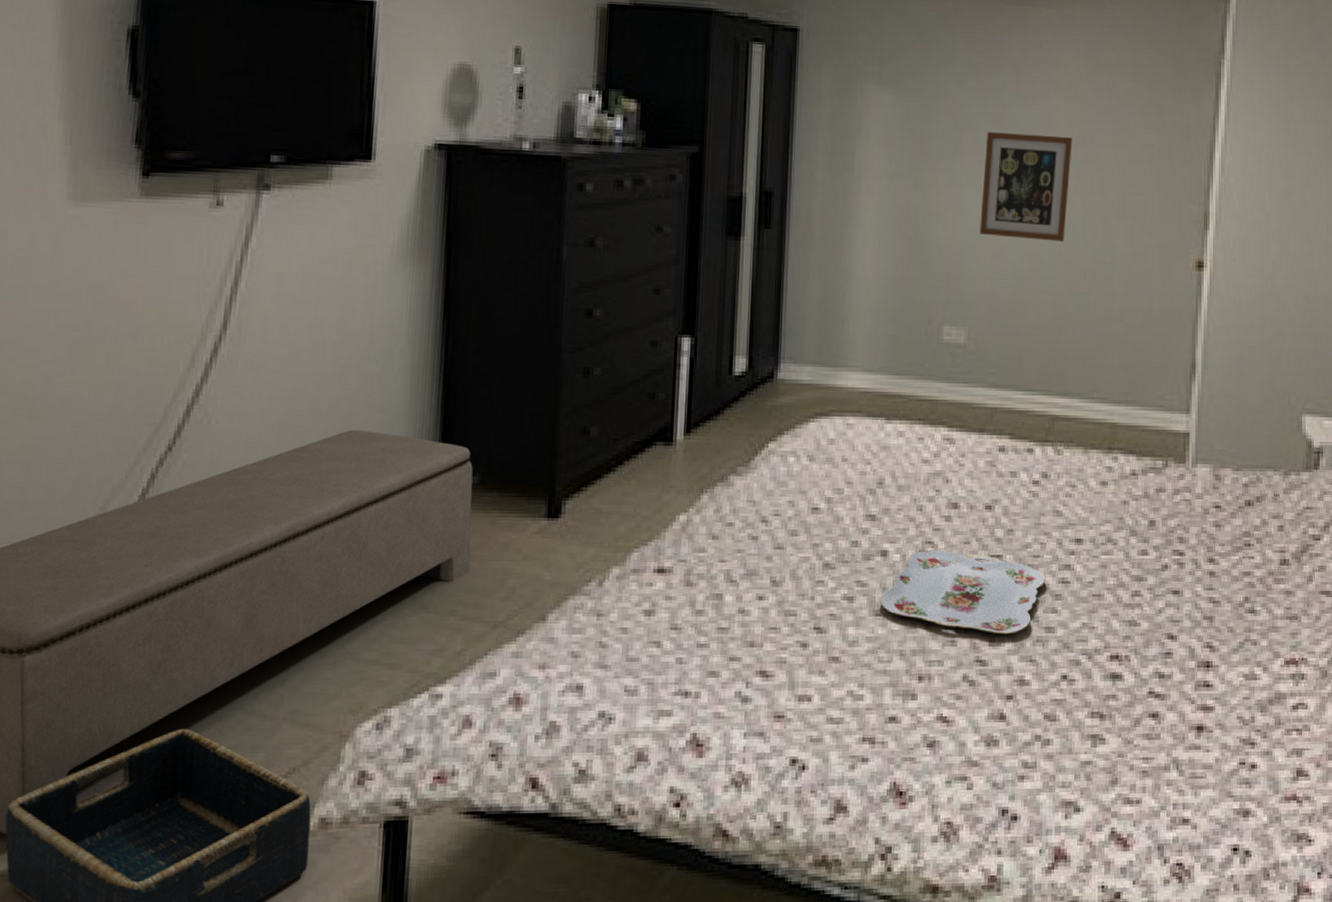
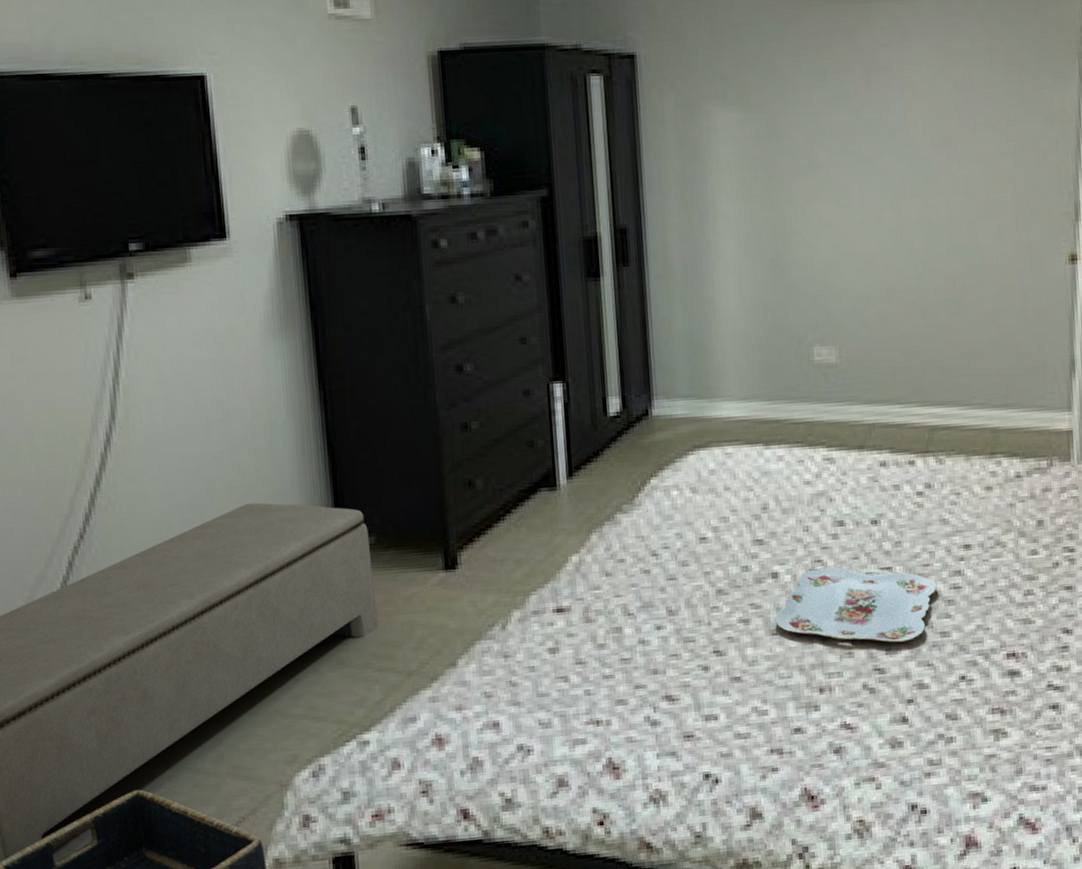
wall art: present [980,132,1073,241] -> none [840,138,931,250]

